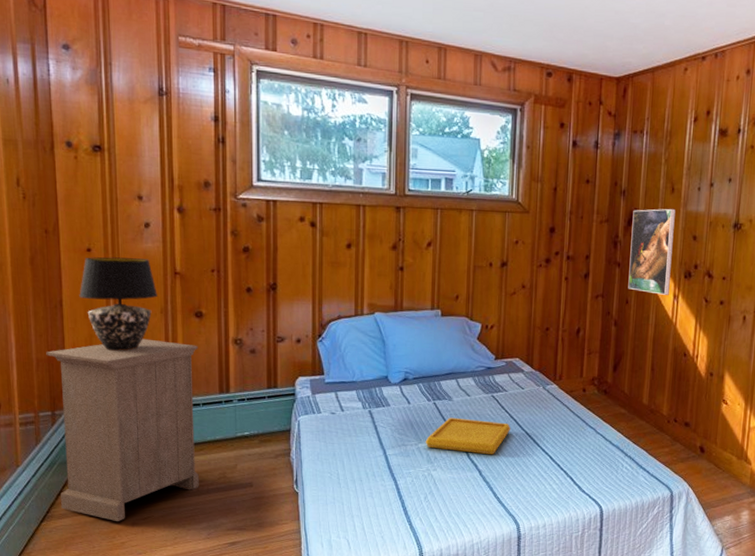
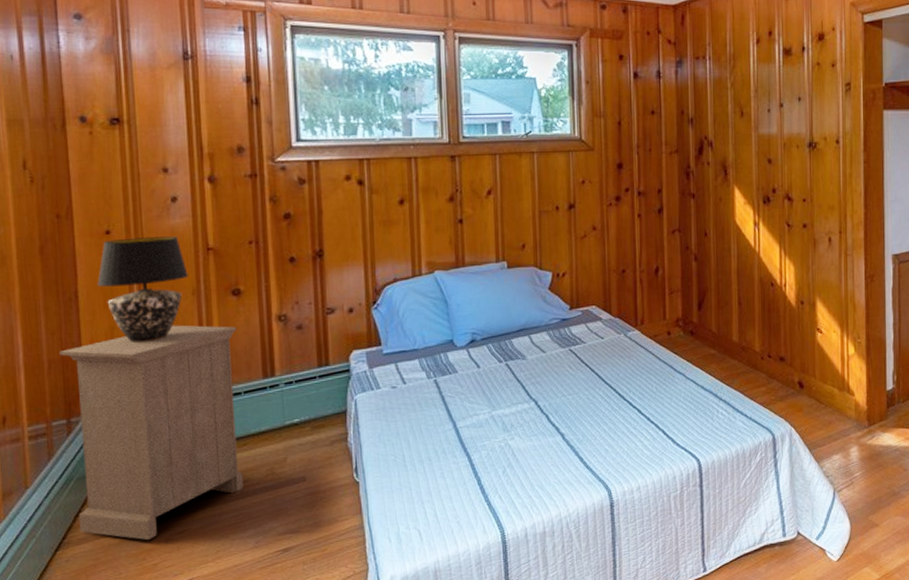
serving tray: present [425,417,511,455] -> none [499,377,594,416]
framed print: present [628,208,676,295] -> none [703,133,749,224]

